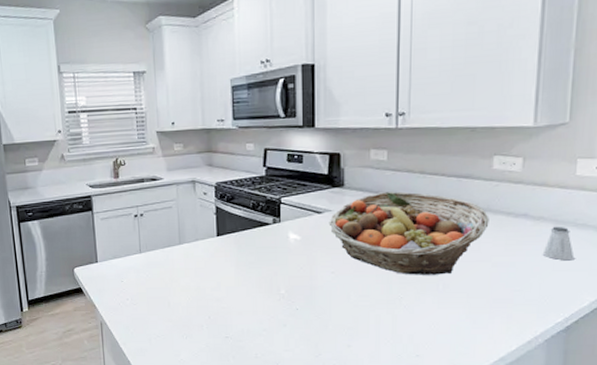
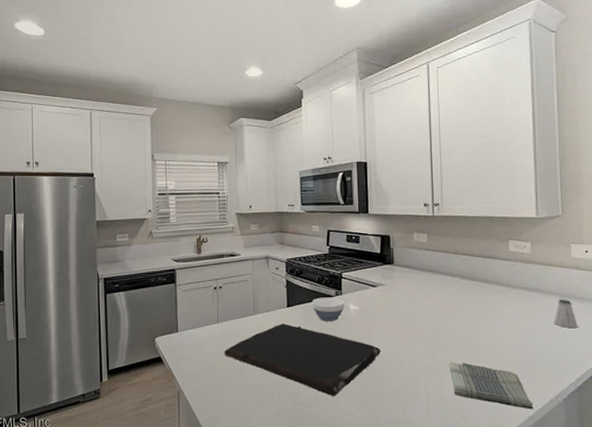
cutting board: none [148,254,326,332] -> present [224,323,382,397]
bowl: none [245,225,284,252] -> present [311,297,345,321]
fruit basket: present [328,191,489,275] -> none [382,269,510,342]
dish towel: none [406,297,507,351] -> present [449,362,534,410]

